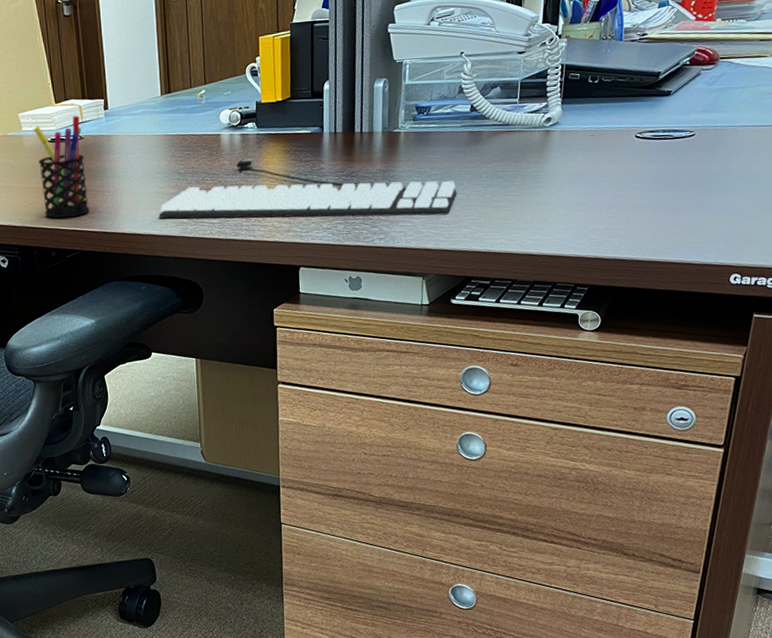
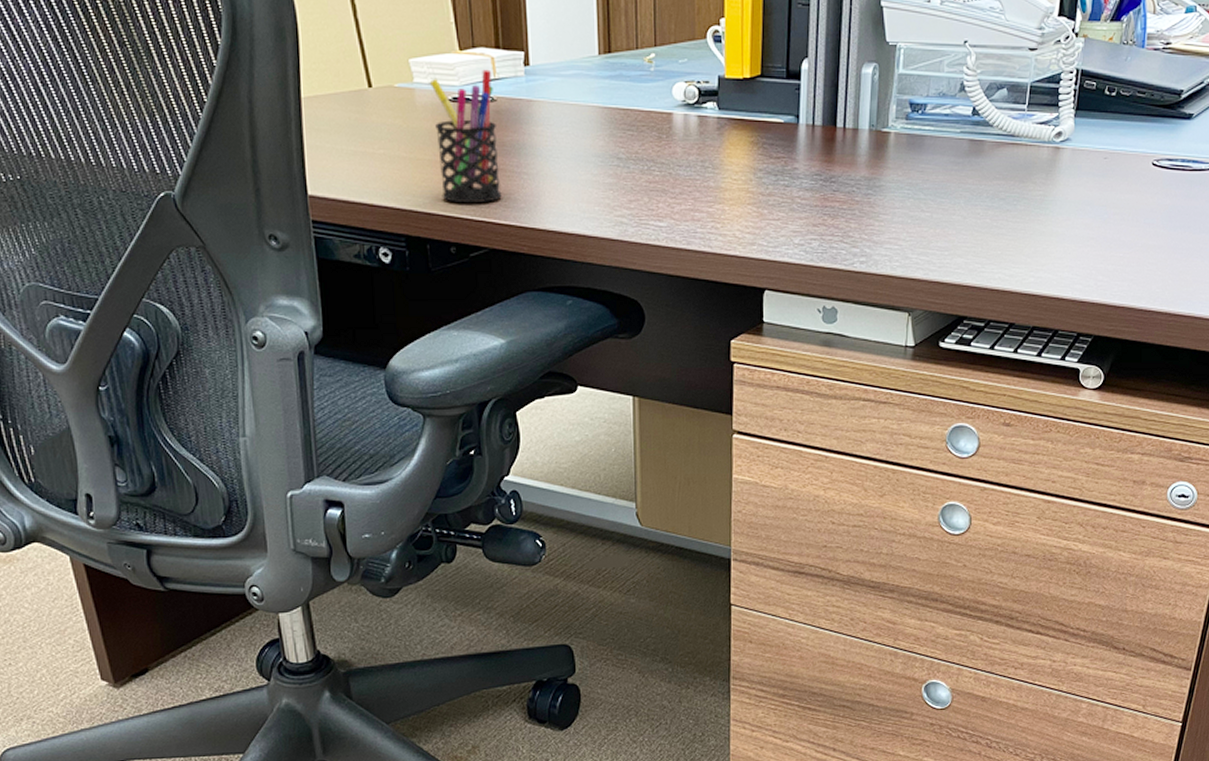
keyboard: present [158,158,457,219] -> none [591,148,953,239]

